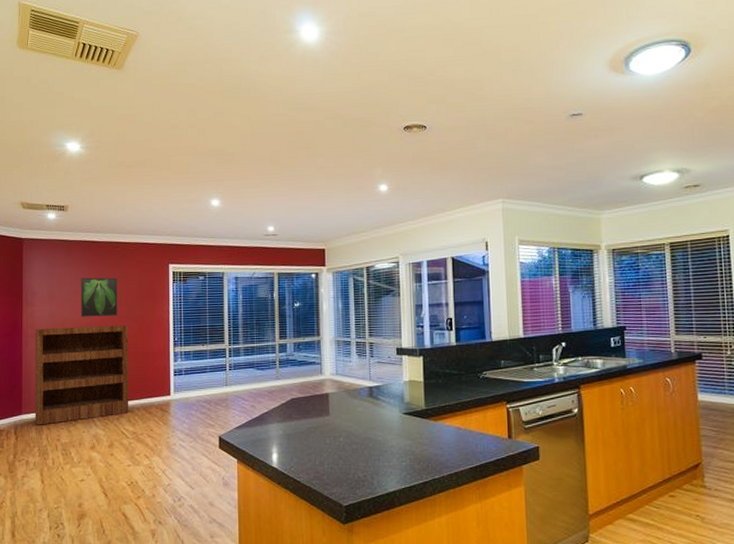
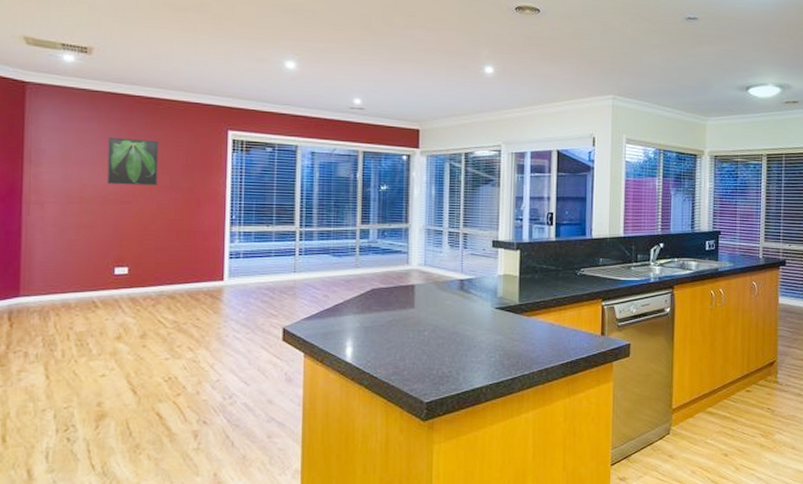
bookshelf: present [35,325,129,425] -> none [38,194,172,311]

